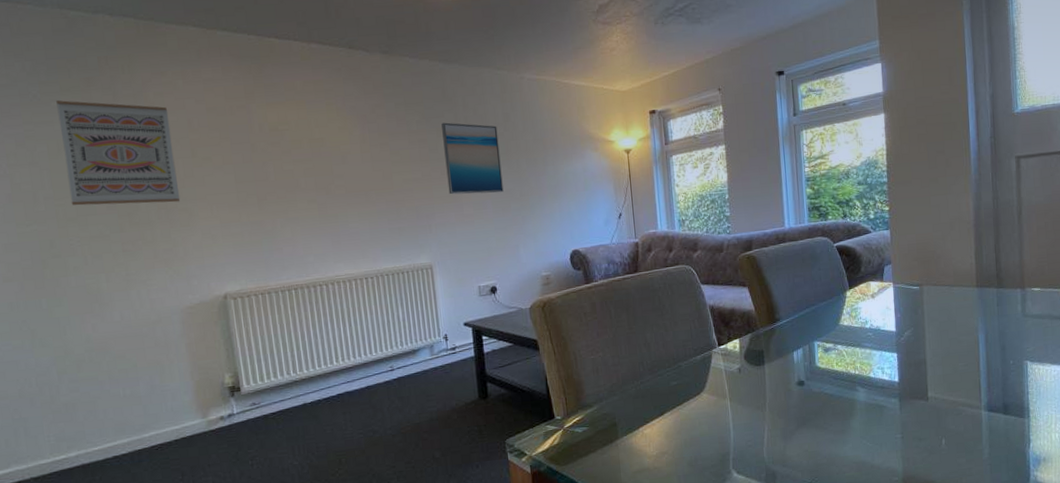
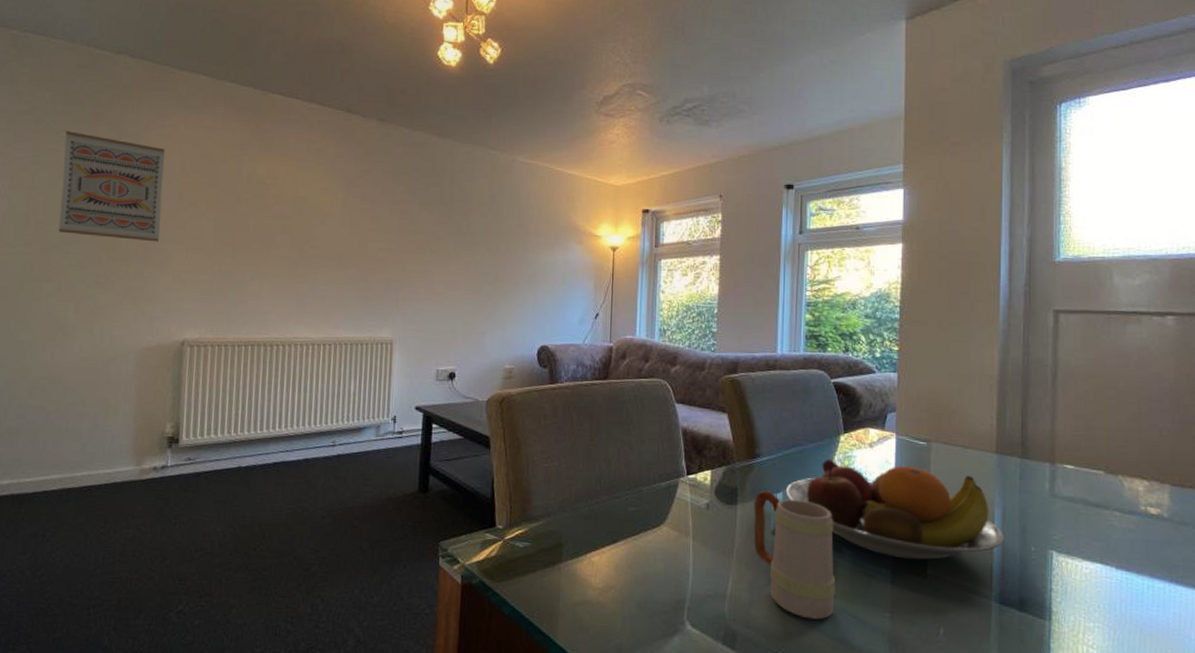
wall art: present [441,122,504,195] -> none [422,196,481,275]
mug: none [779,348,855,451] -> present [754,490,836,620]
fruit bowl: none [804,309,988,388] -> present [785,458,1004,560]

